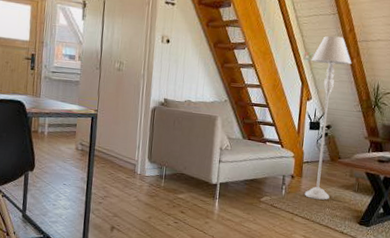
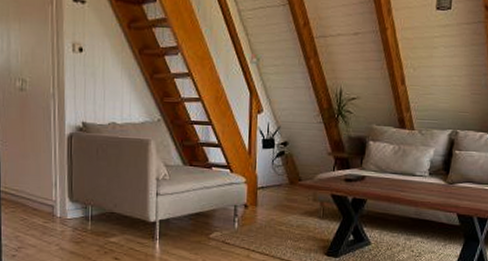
floor lamp: present [304,35,352,200] -> none [259,32,309,231]

